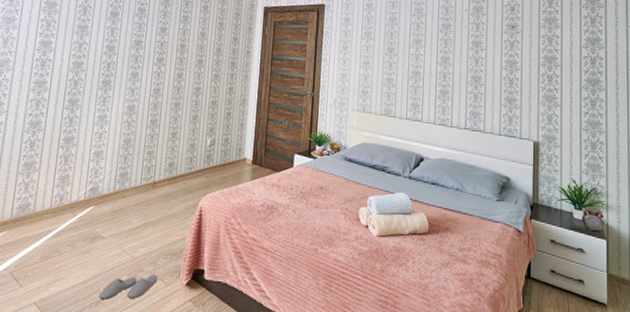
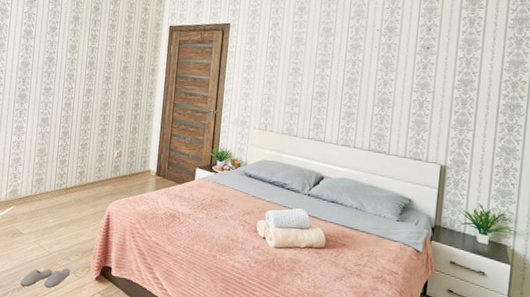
alarm clock: present [582,206,604,233] -> none [486,231,511,258]

